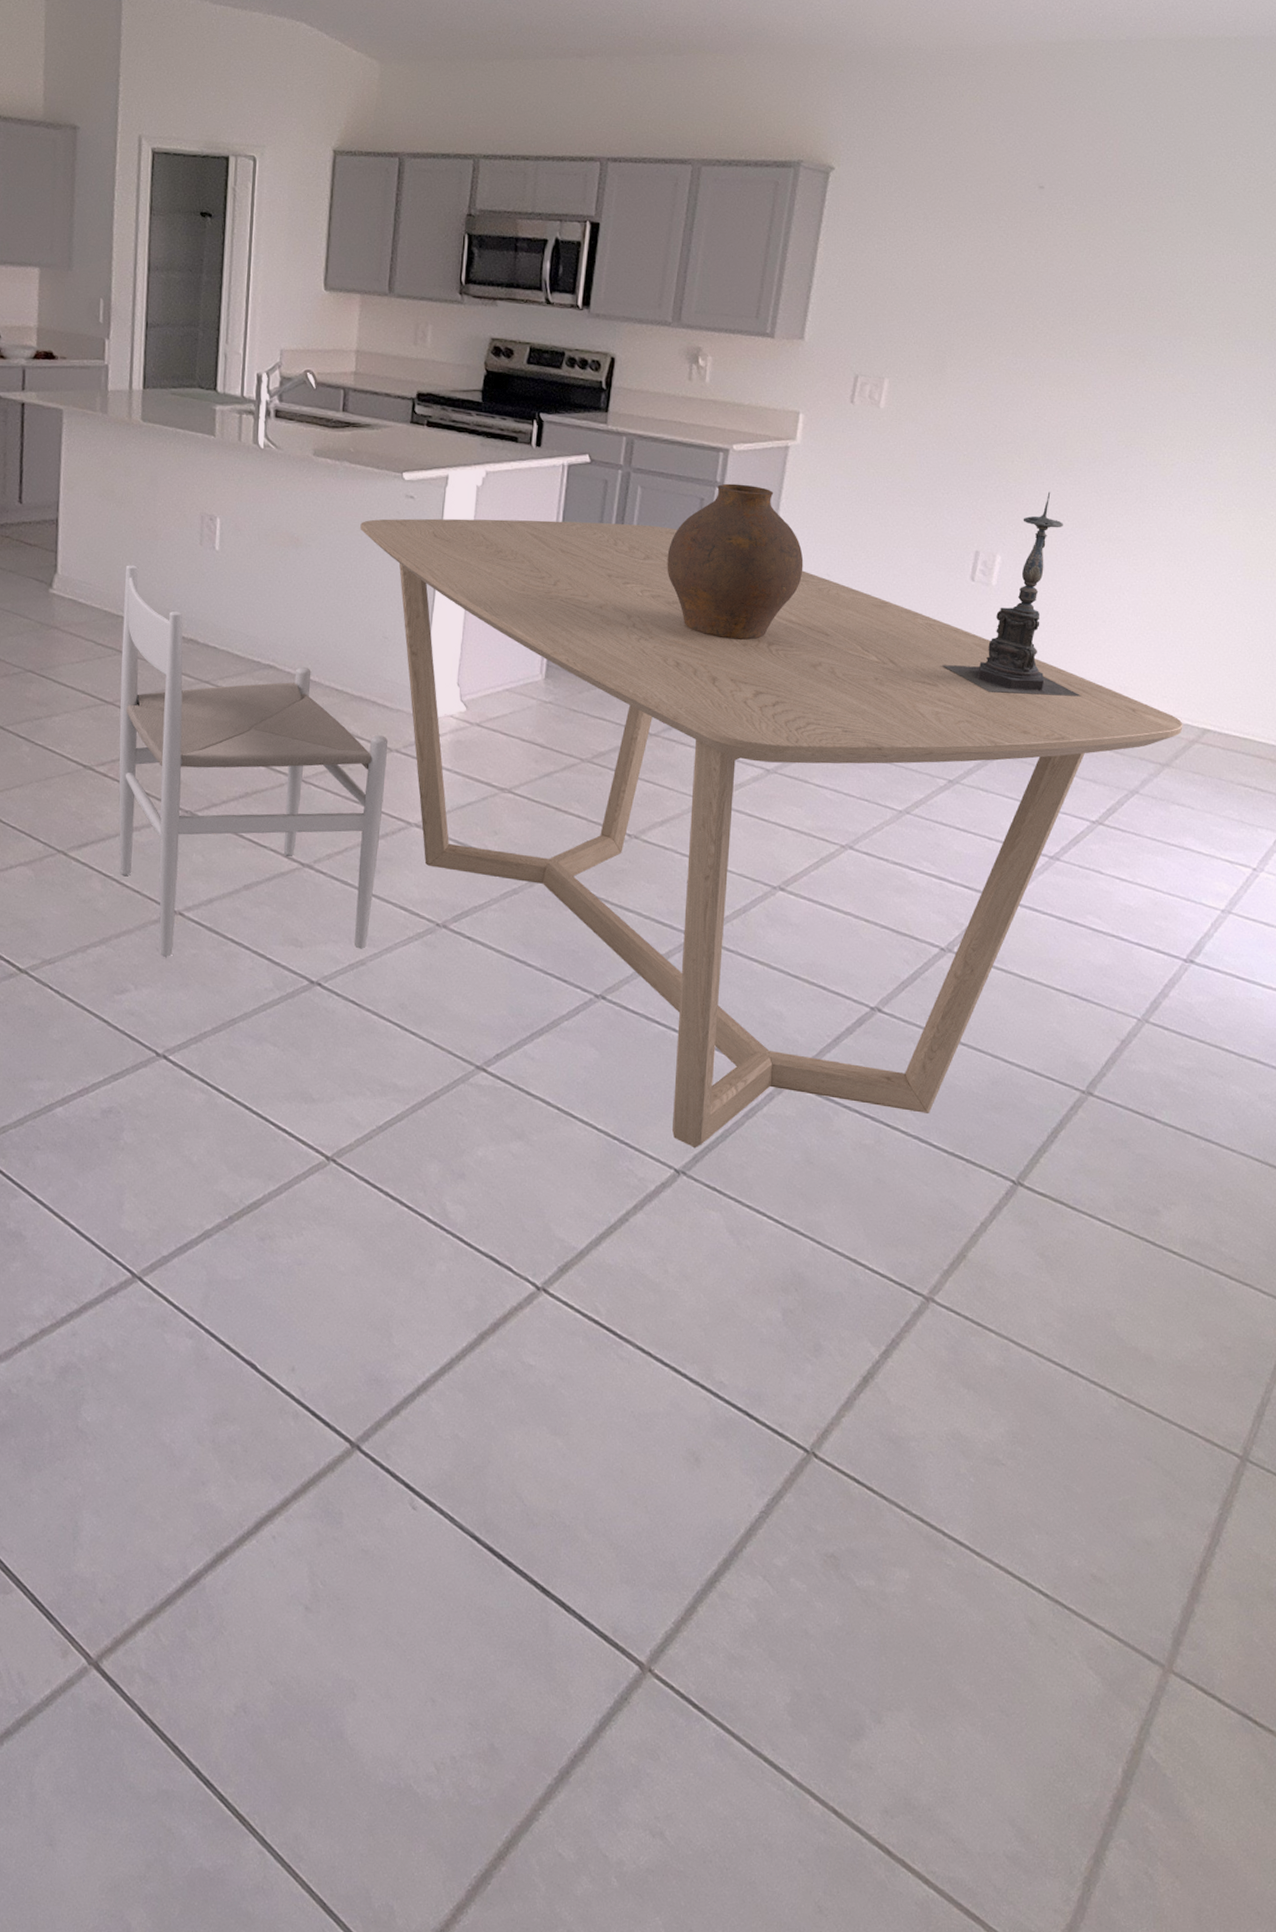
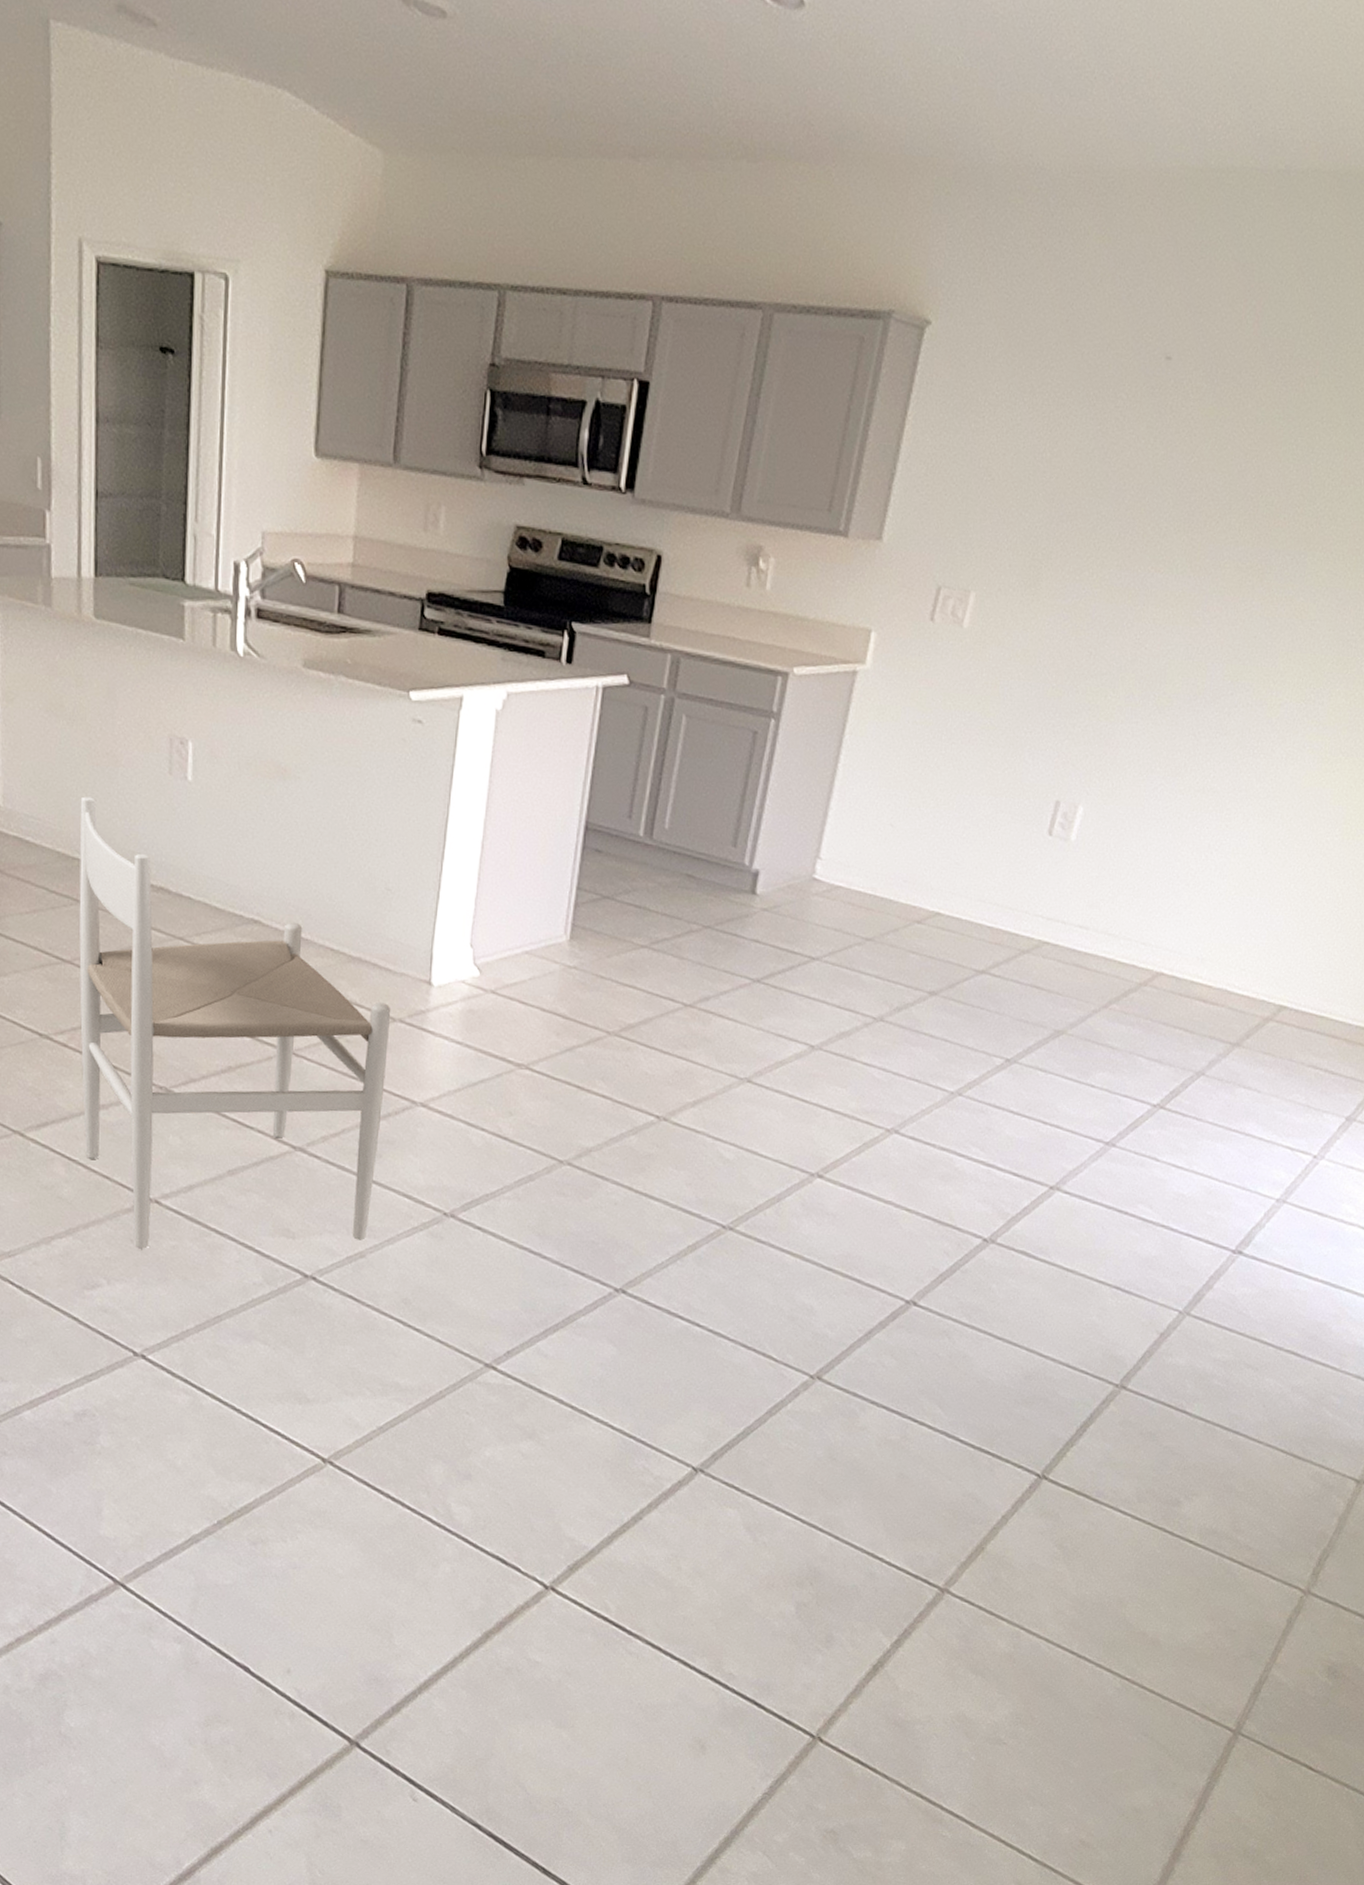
dining table: present [360,518,1183,1149] -> none [359,747,1259,1446]
vase: present [667,483,804,640] -> none [711,714,866,899]
candle holder: present [942,491,1082,697] -> none [1009,733,1156,968]

